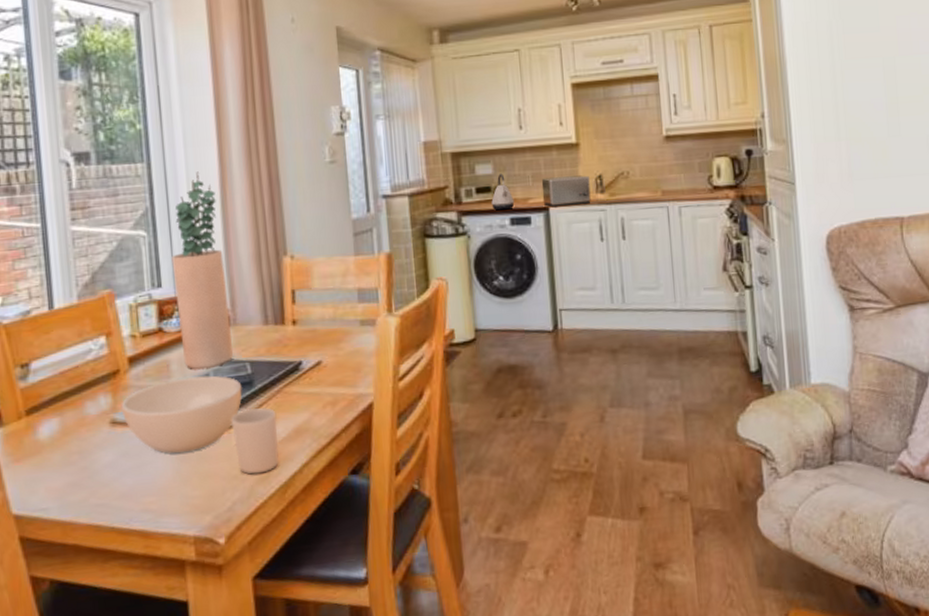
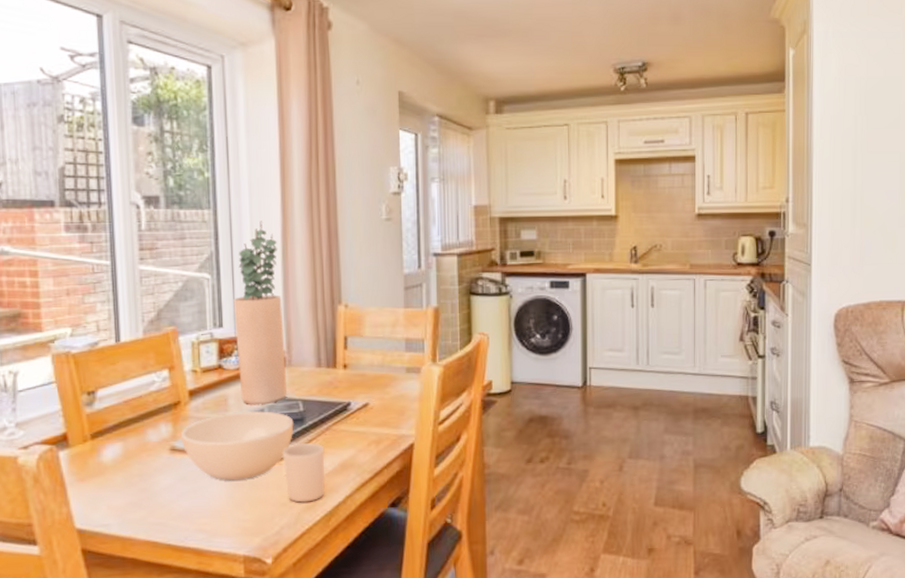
kettle: present [491,174,515,211] -> none [534,240,555,274]
toaster: present [541,174,591,209] -> none [581,244,625,275]

